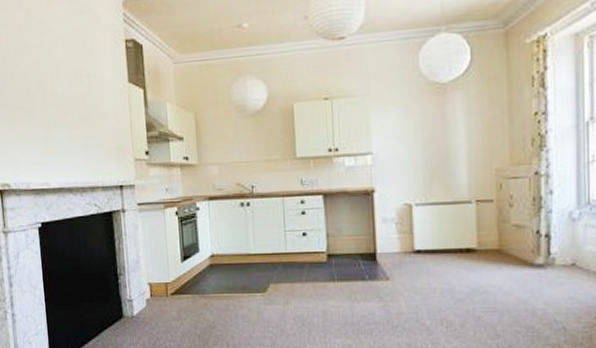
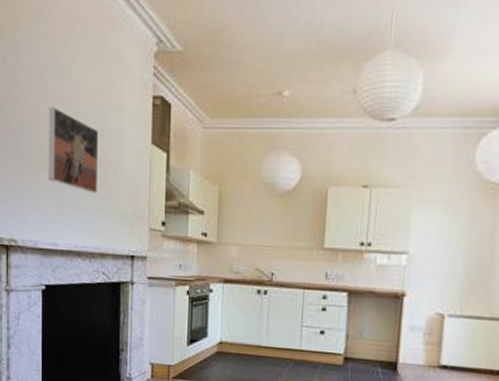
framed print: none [29,58,82,133] -> present [49,106,99,194]

